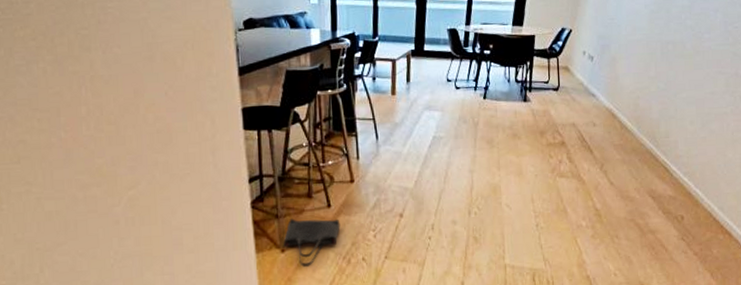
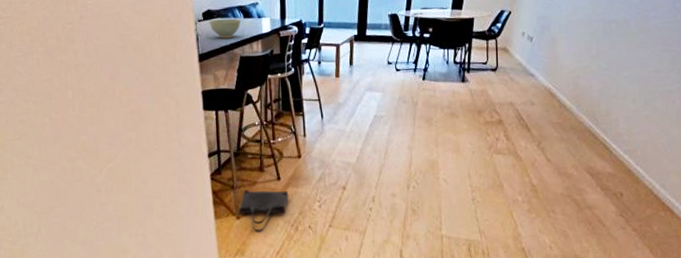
bowl: none [251,28,288,50] -> present [209,18,242,39]

